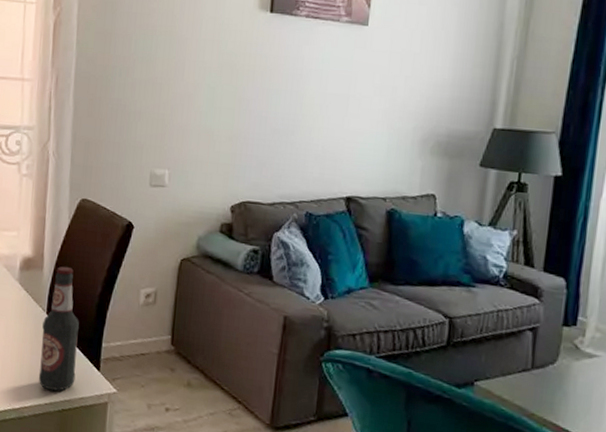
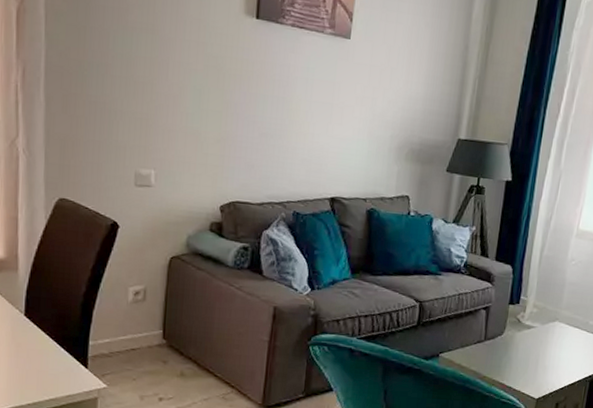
bottle: present [38,266,79,391] -> none [18,267,62,391]

